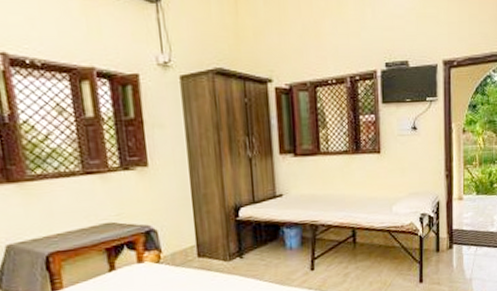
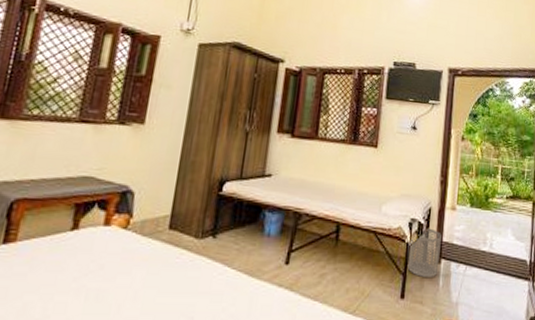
waste bin: none [421,219,452,263] -> present [407,228,442,278]

